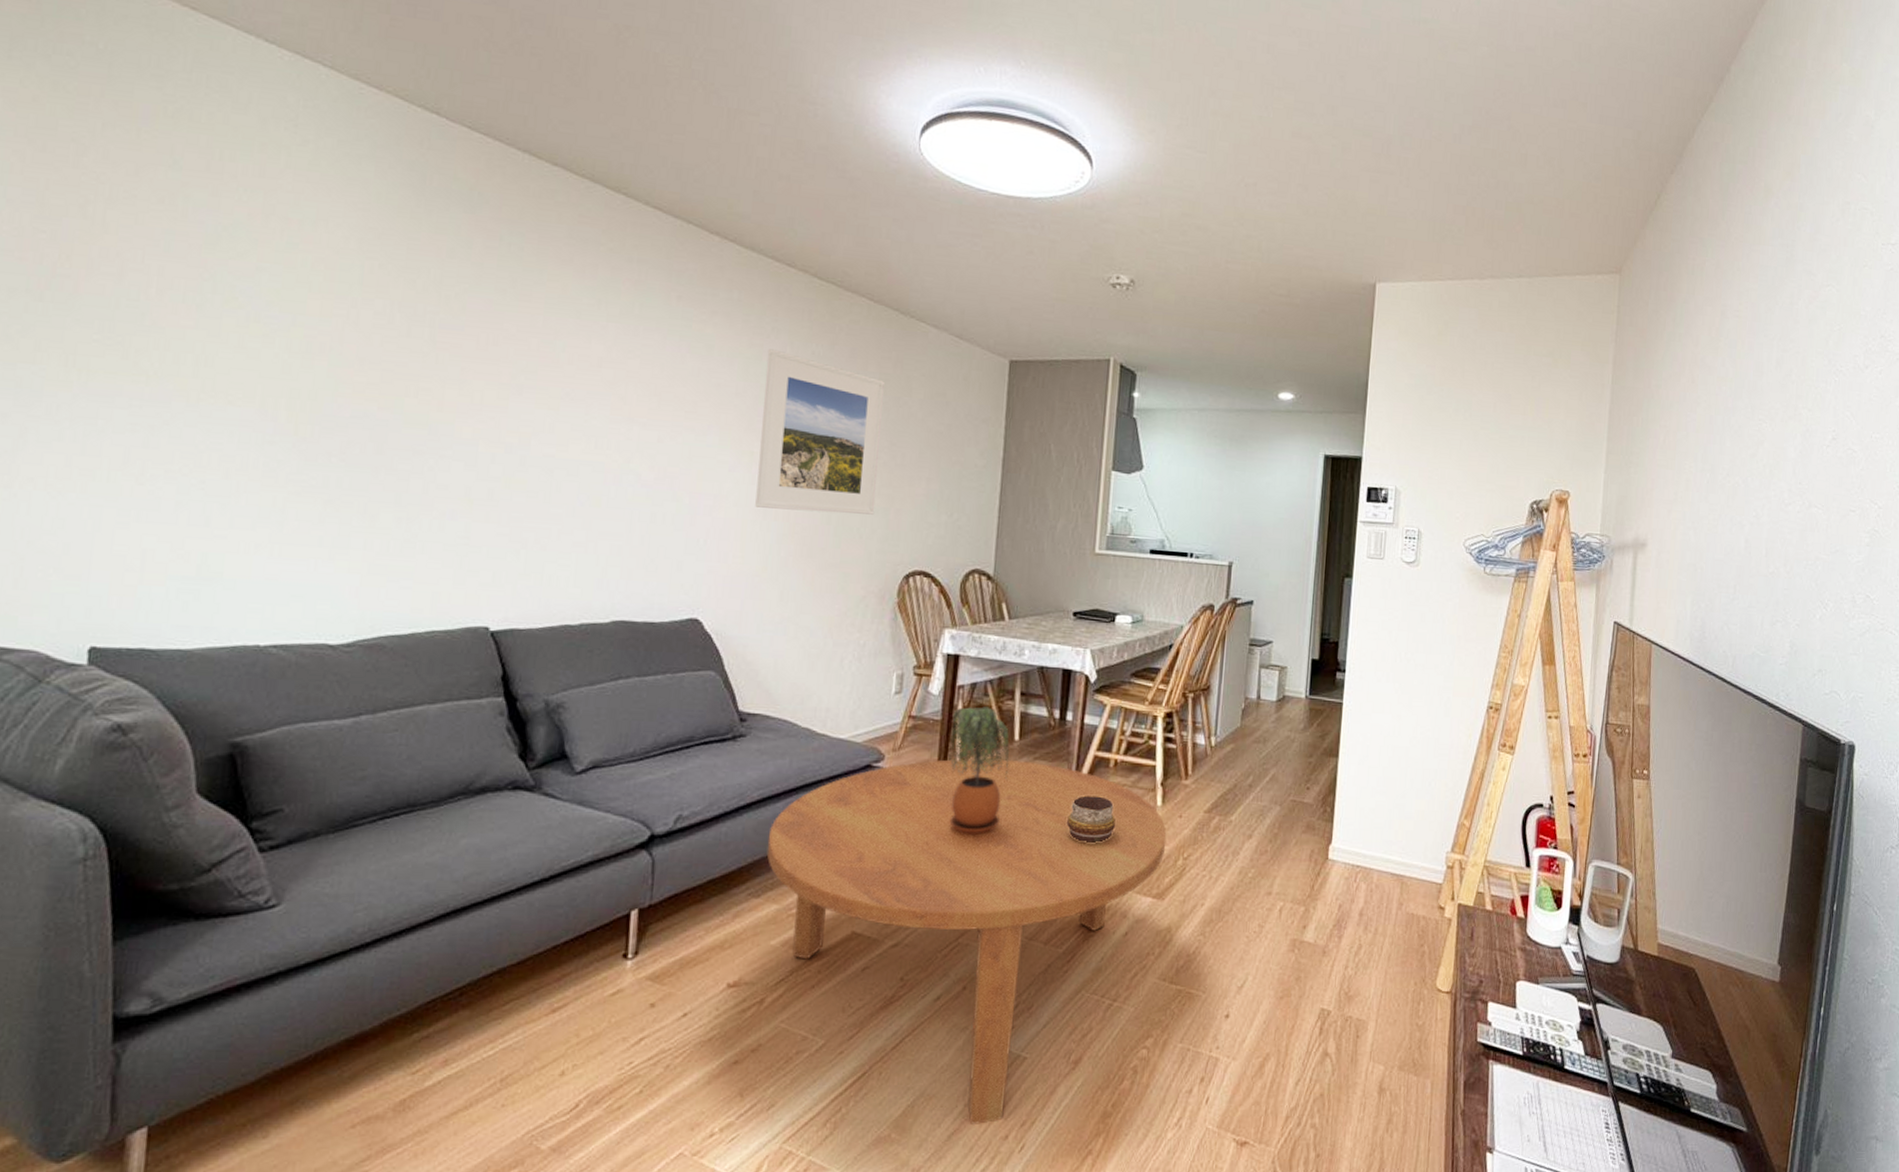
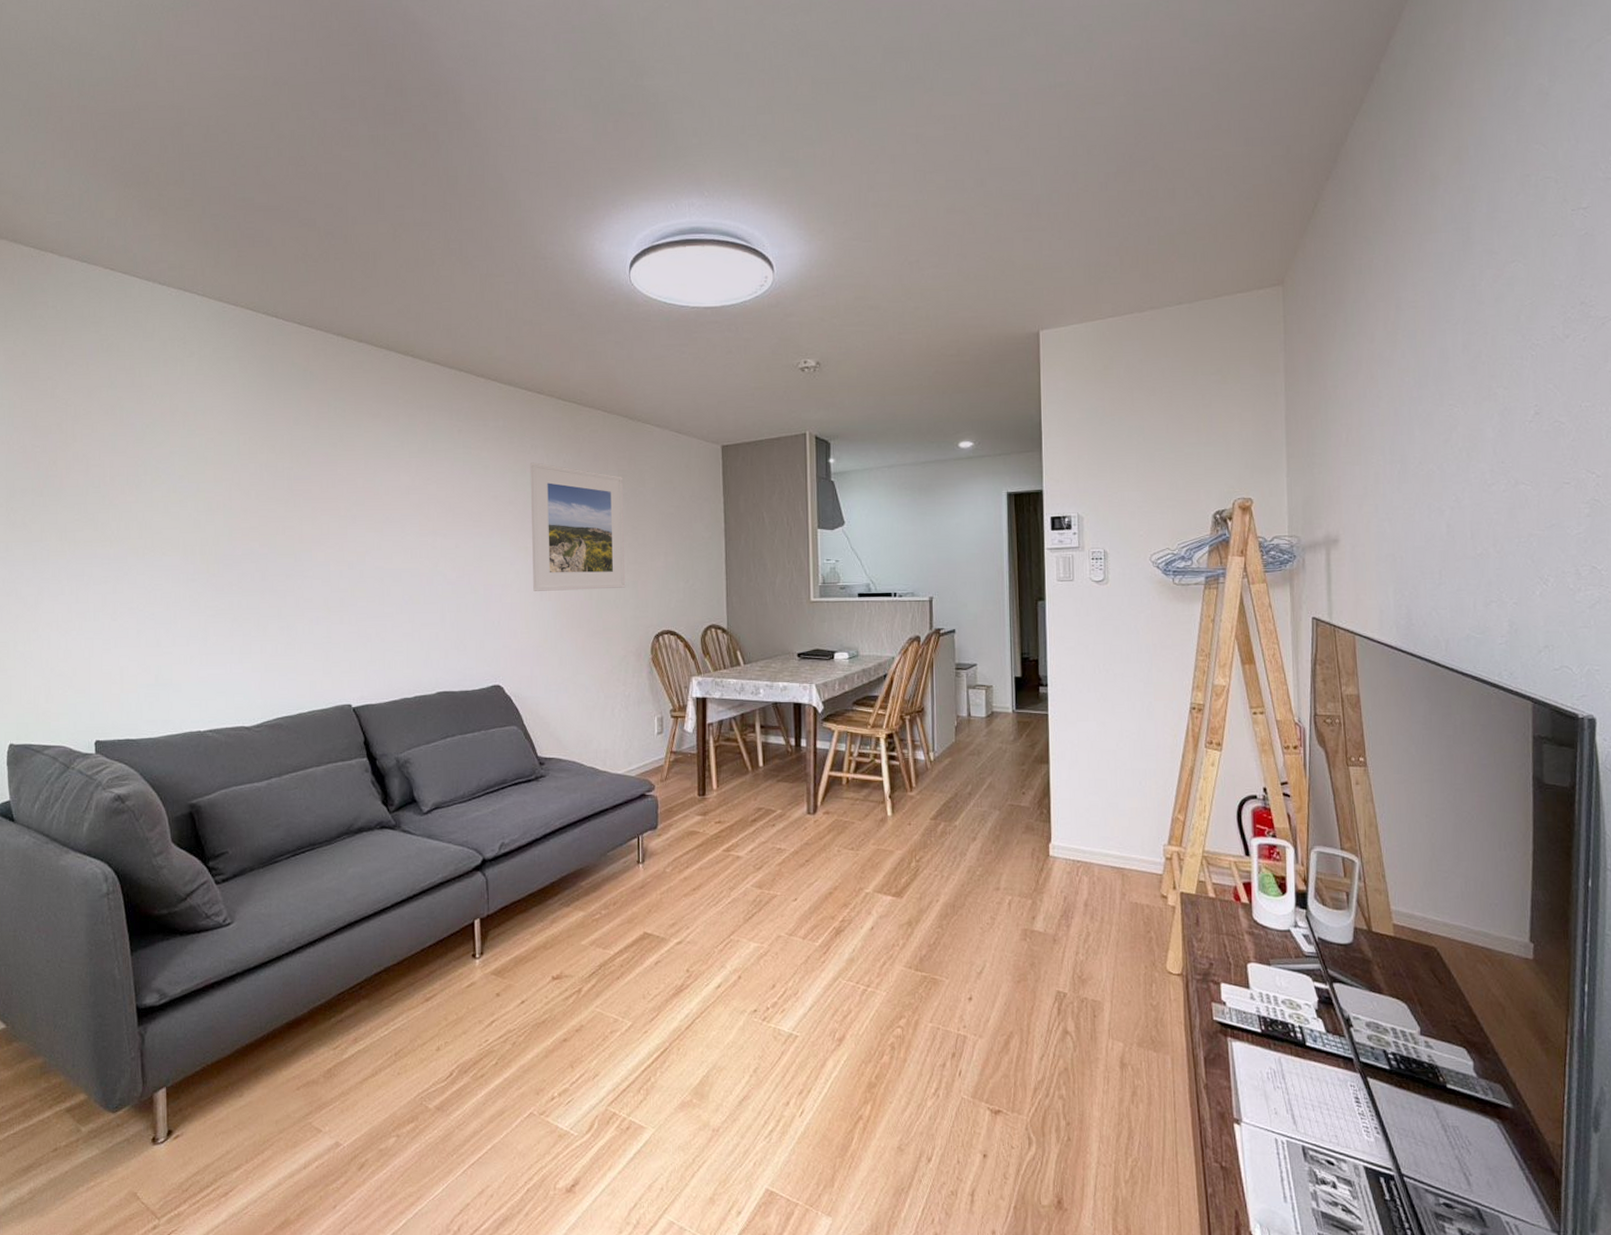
coffee table: present [766,759,1167,1124] -> none [571,783,899,1092]
potted plant: present [948,706,1010,835] -> none [705,740,757,848]
decorative bowl: present [1066,795,1117,843] -> none [810,810,854,850]

